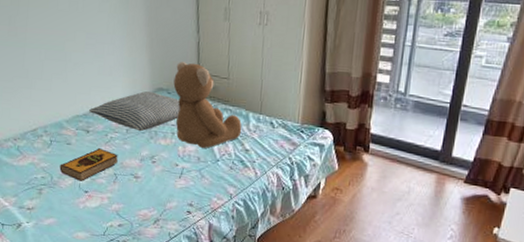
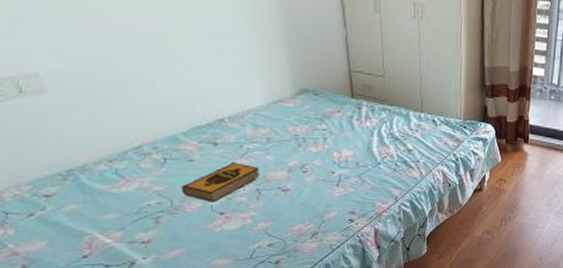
pillow: present [89,90,180,132] -> none [214,93,331,140]
teddy bear: present [173,61,242,148] -> none [320,59,403,152]

